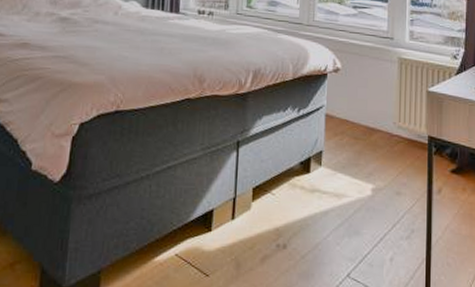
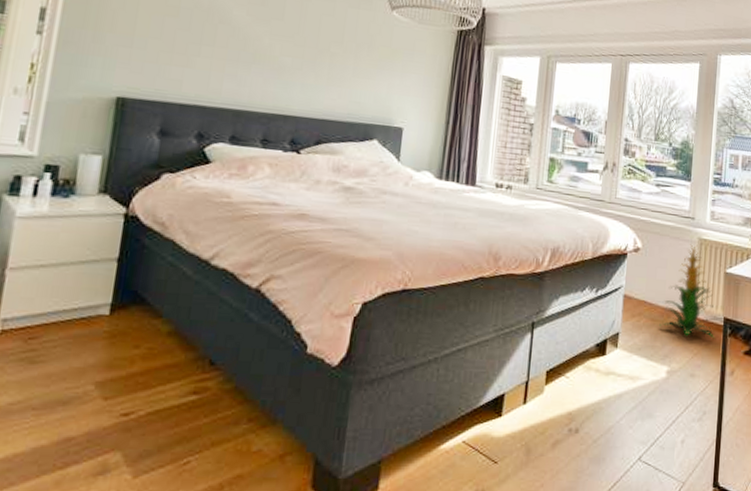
indoor plant: none [362,63,422,157] -> present [659,244,717,339]

